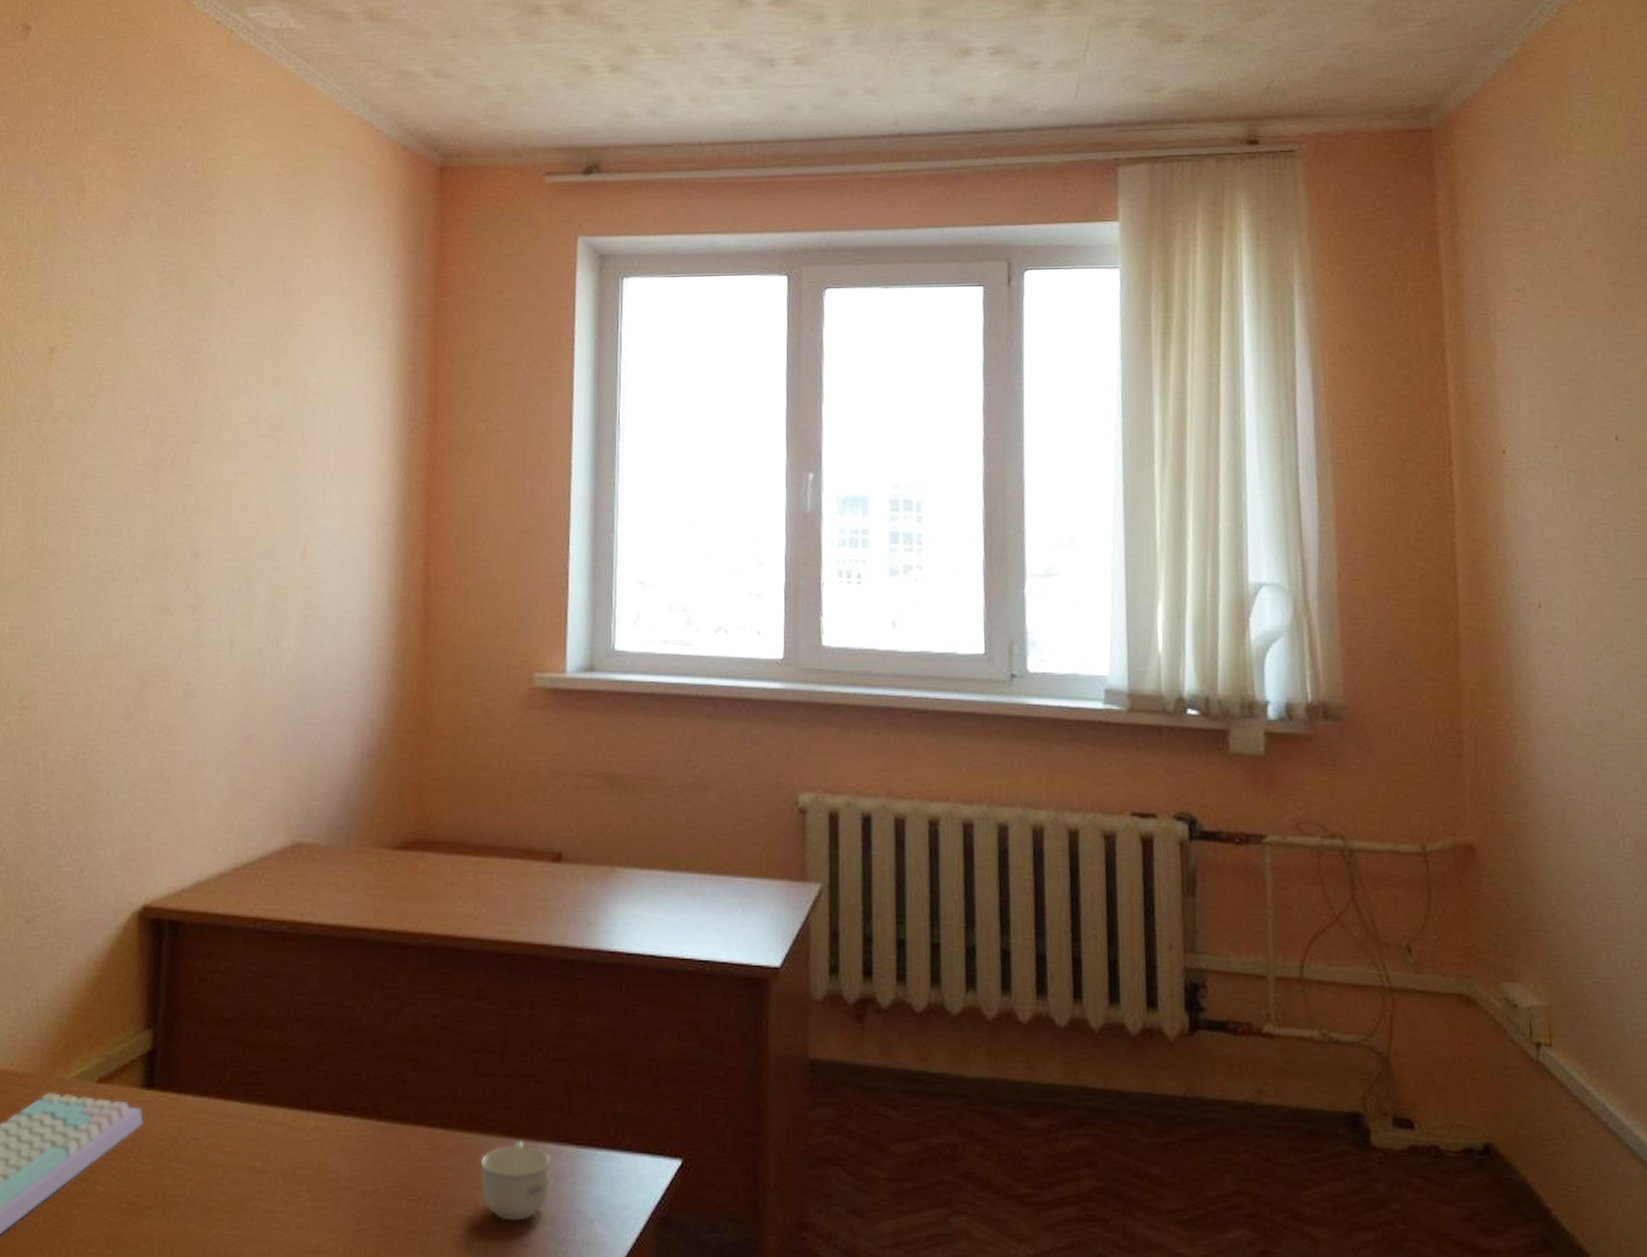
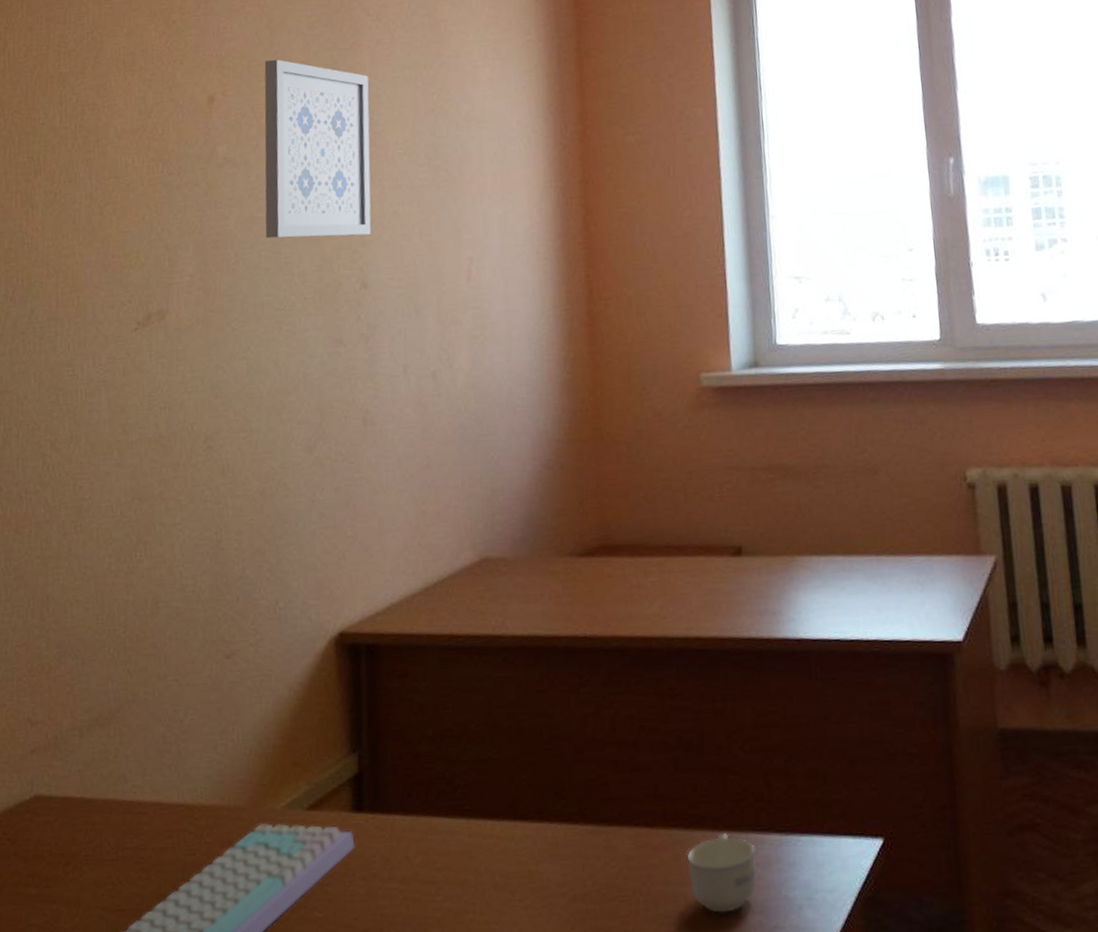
wall art: none [97,314,216,503] -> present [264,59,371,239]

